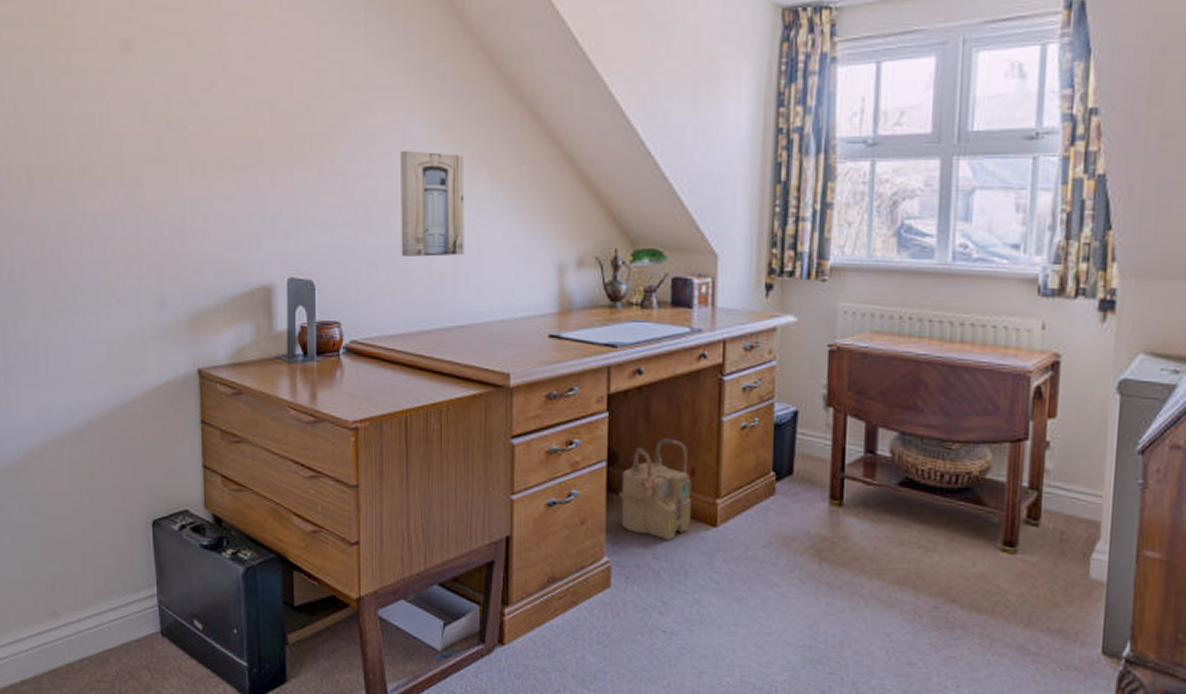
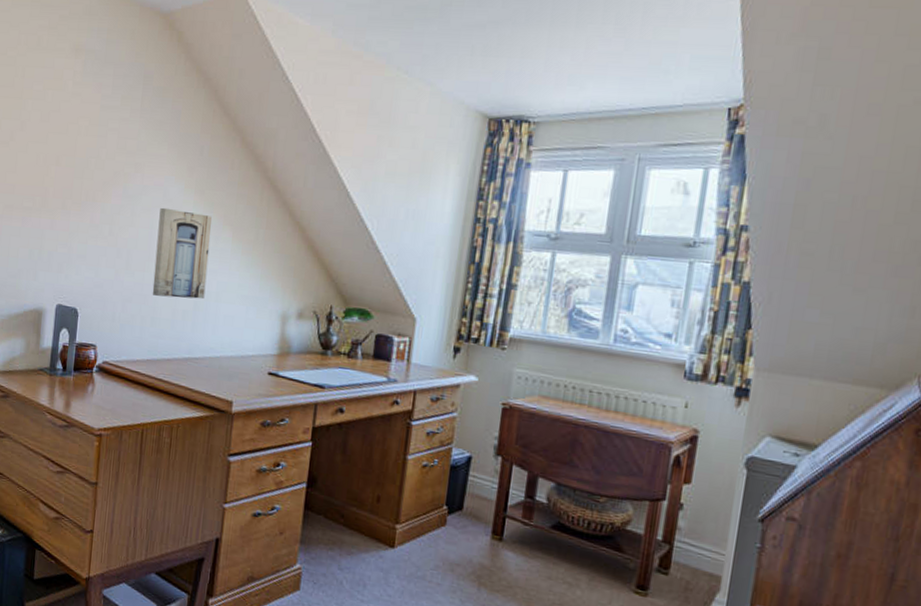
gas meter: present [618,438,692,540] -> none [313,468,377,555]

